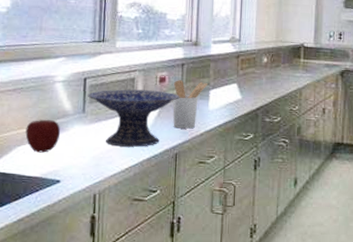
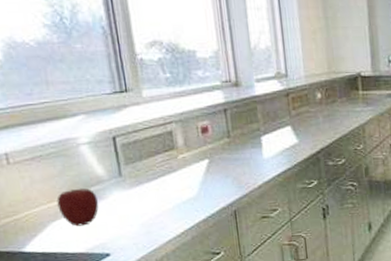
decorative bowl: present [87,89,179,147] -> none [120,143,228,210]
utensil holder: present [172,80,208,129] -> none [219,128,258,183]

